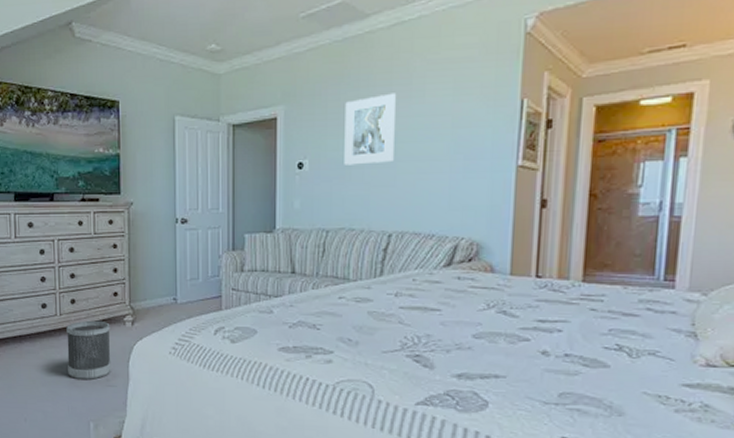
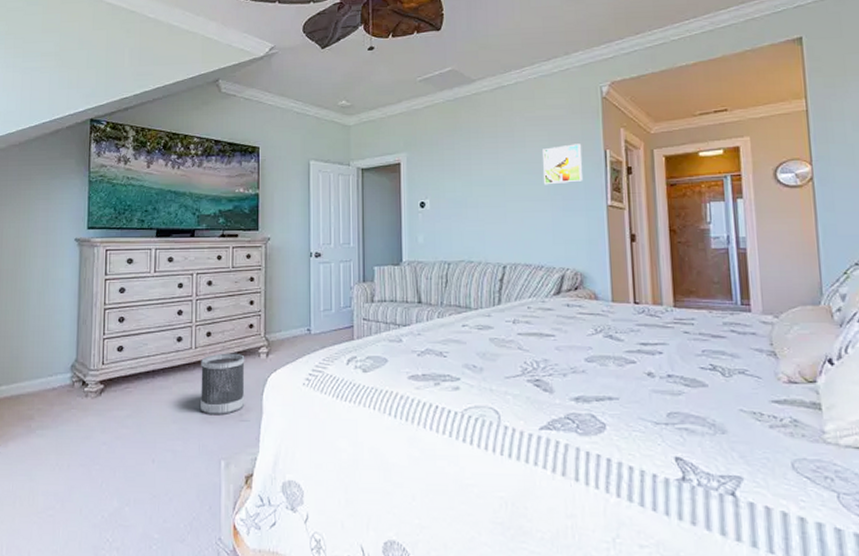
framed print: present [344,93,396,165] -> none [459,143,503,205]
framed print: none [444,91,494,142] -> present [543,144,583,185]

